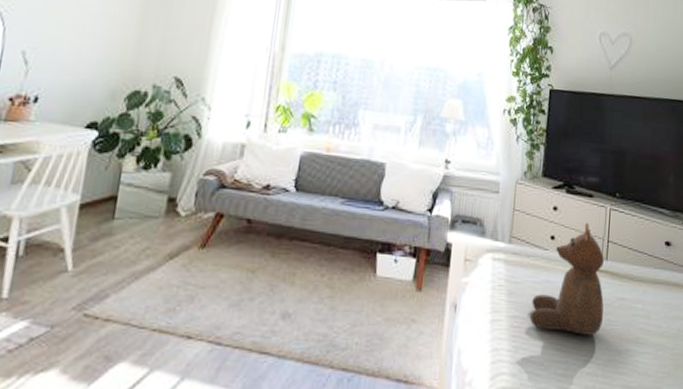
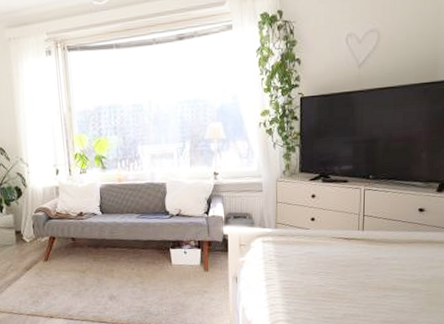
teddy bear: present [529,223,604,335] -> none [298,204,362,289]

